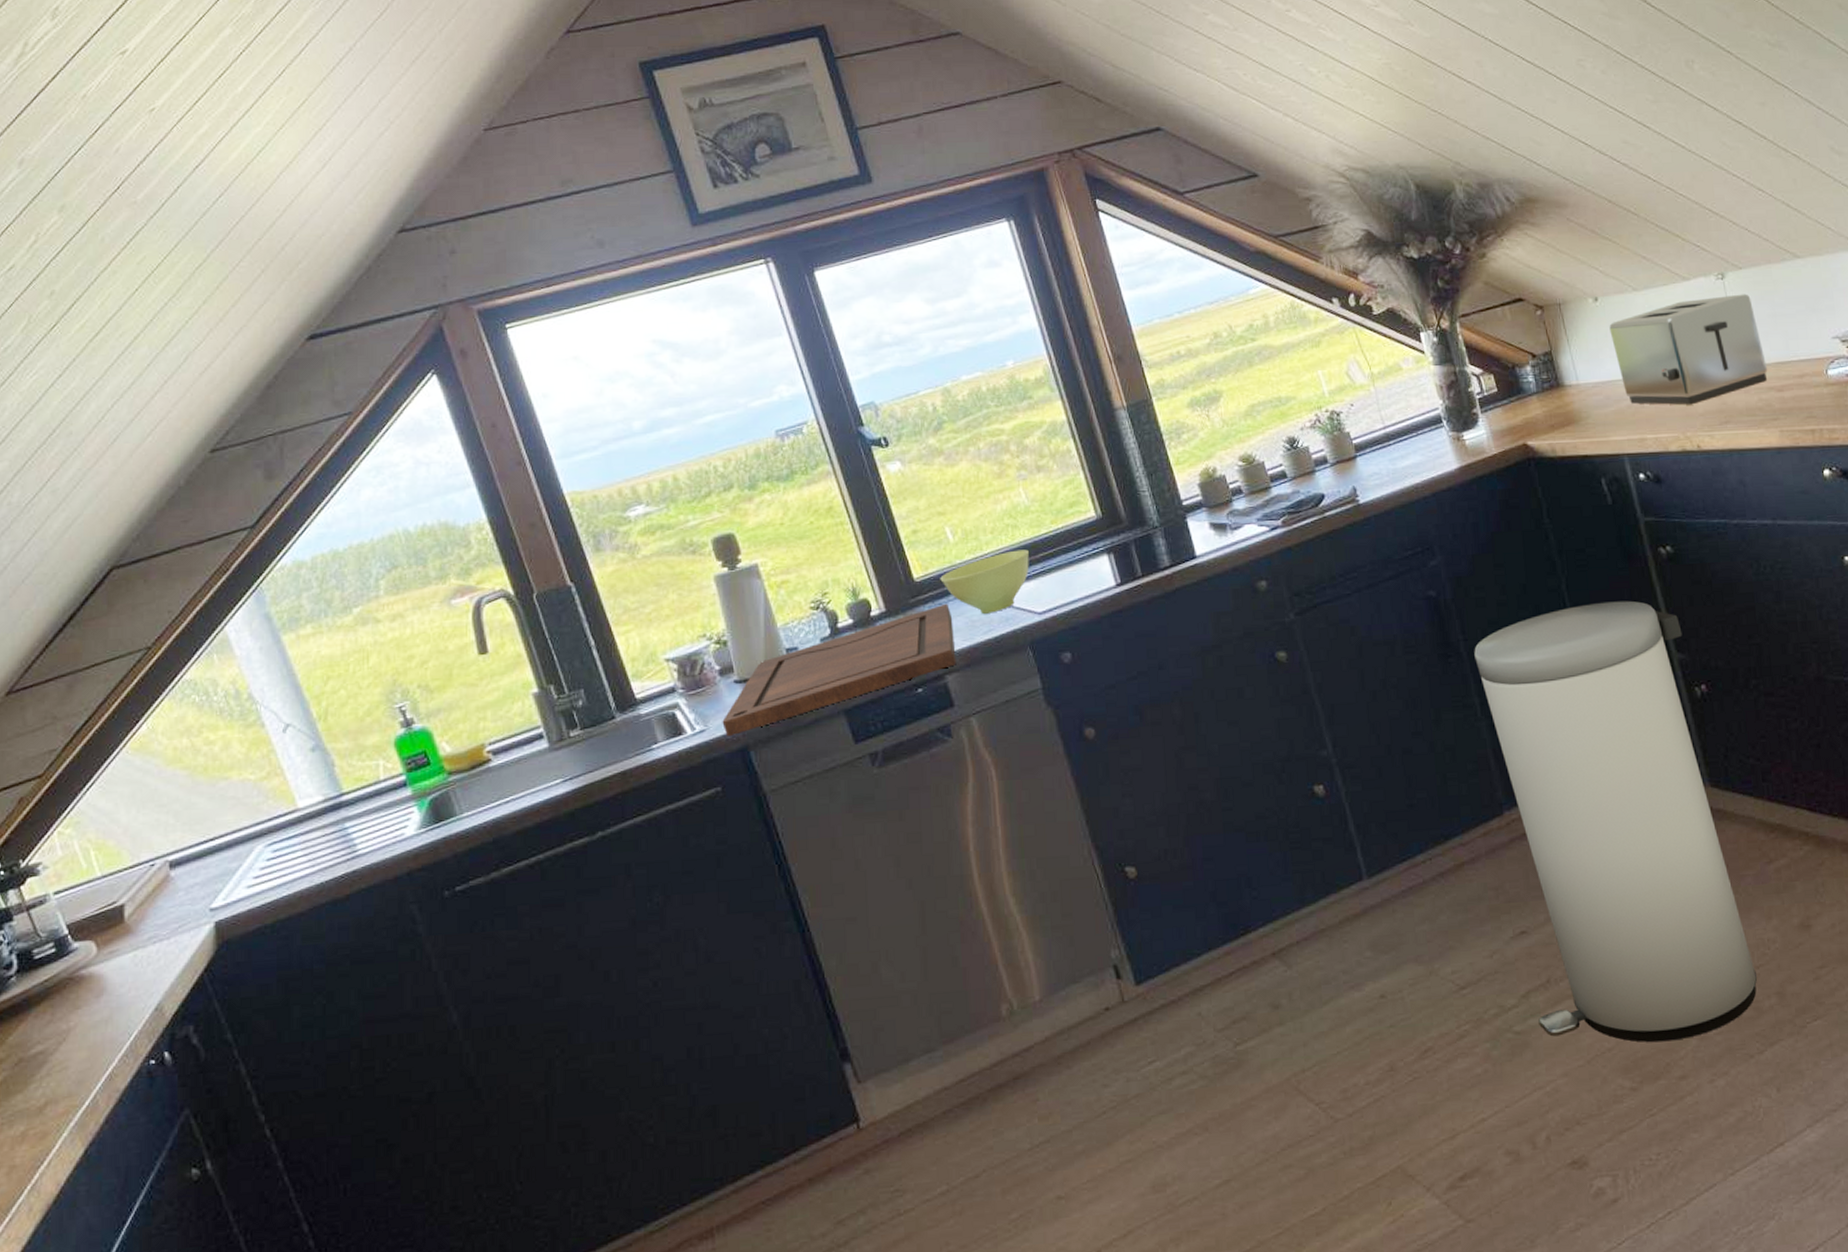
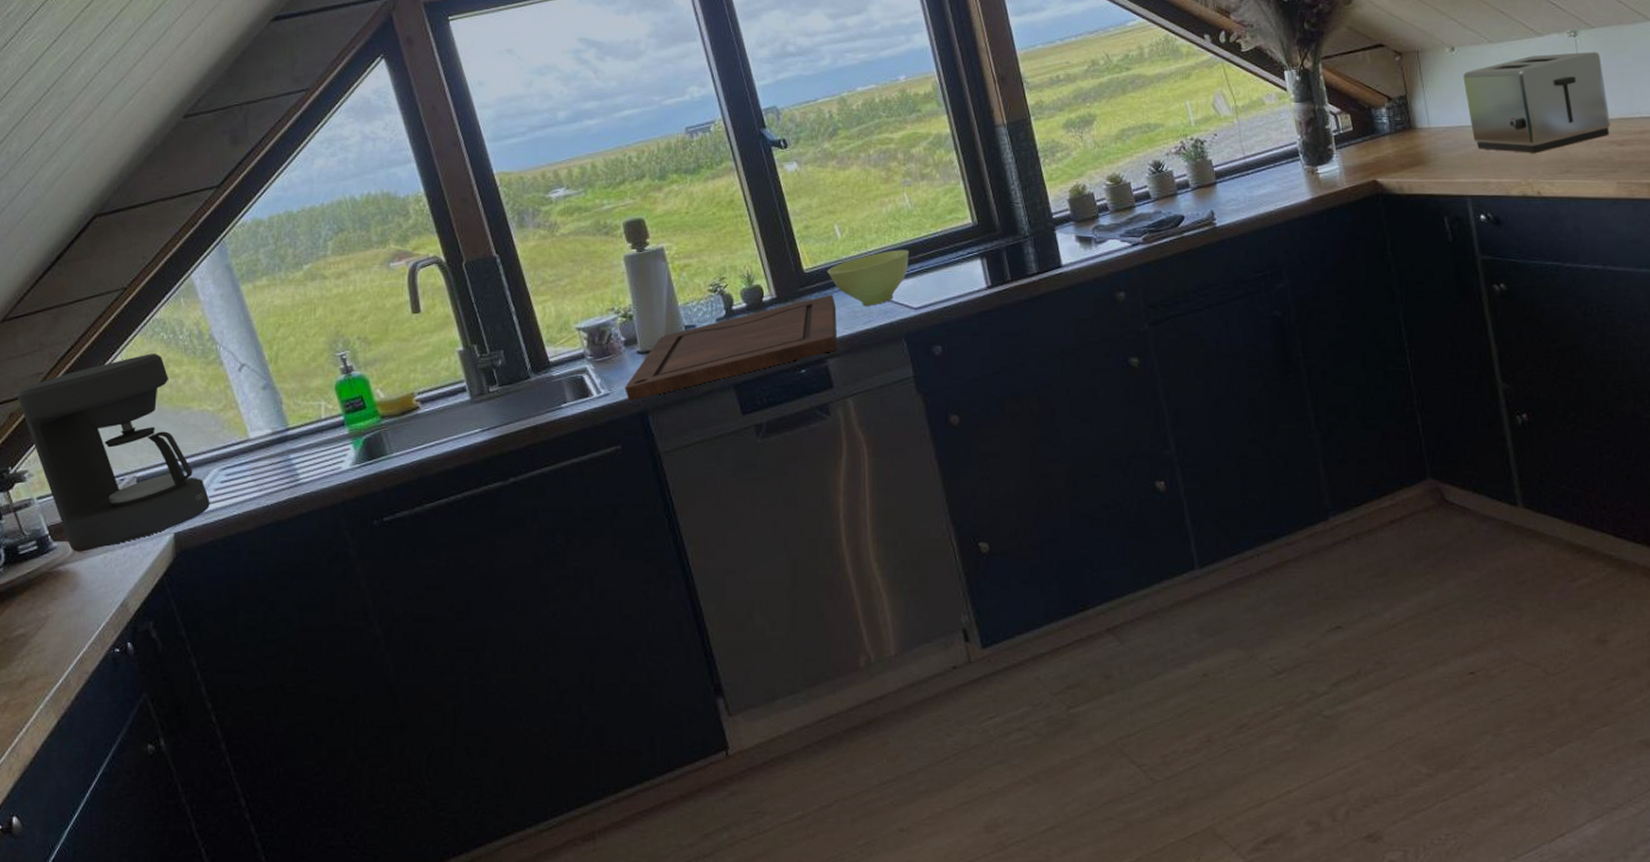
coffee maker: none [27,719,255,952] -> present [17,354,210,552]
pedal bin: present [1474,600,1757,1042] -> none [1313,331,1552,735]

